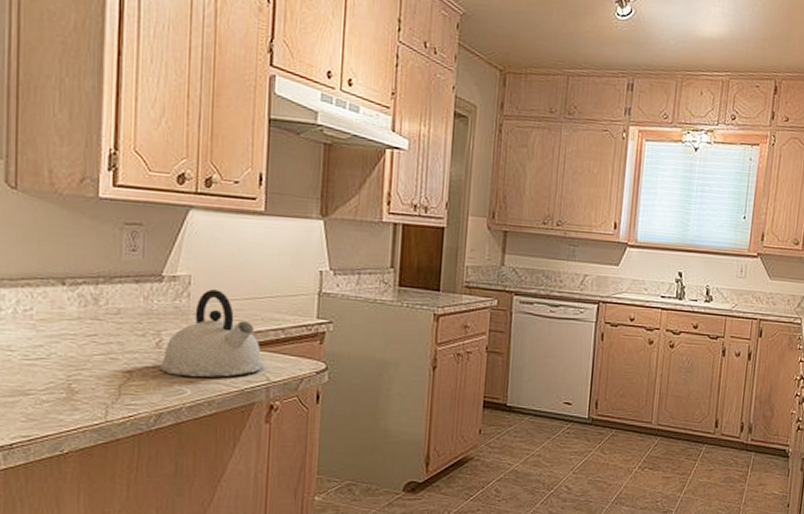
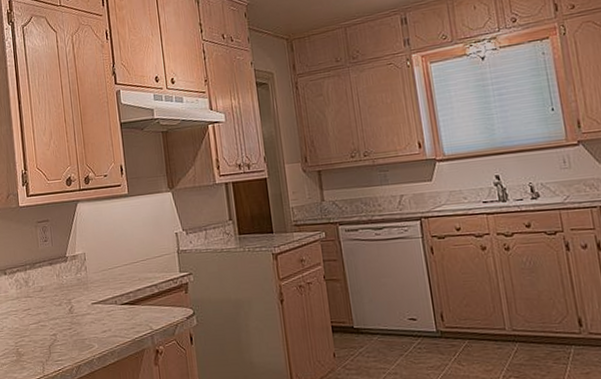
kettle: present [160,289,264,378] -> none [74,261,147,334]

